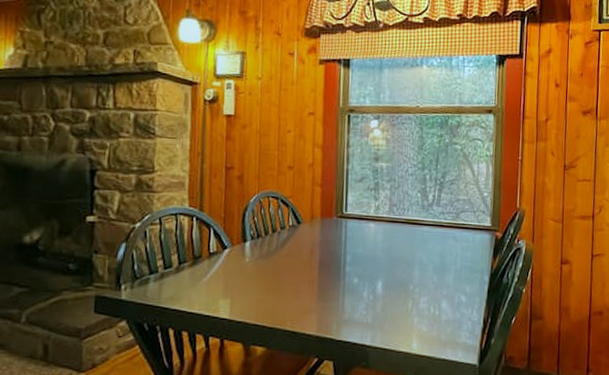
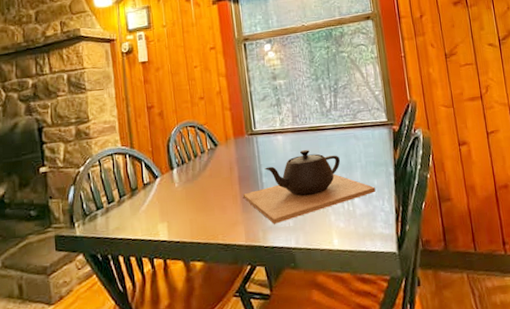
teapot: none [320,242,466,318] -> present [242,149,375,224]

